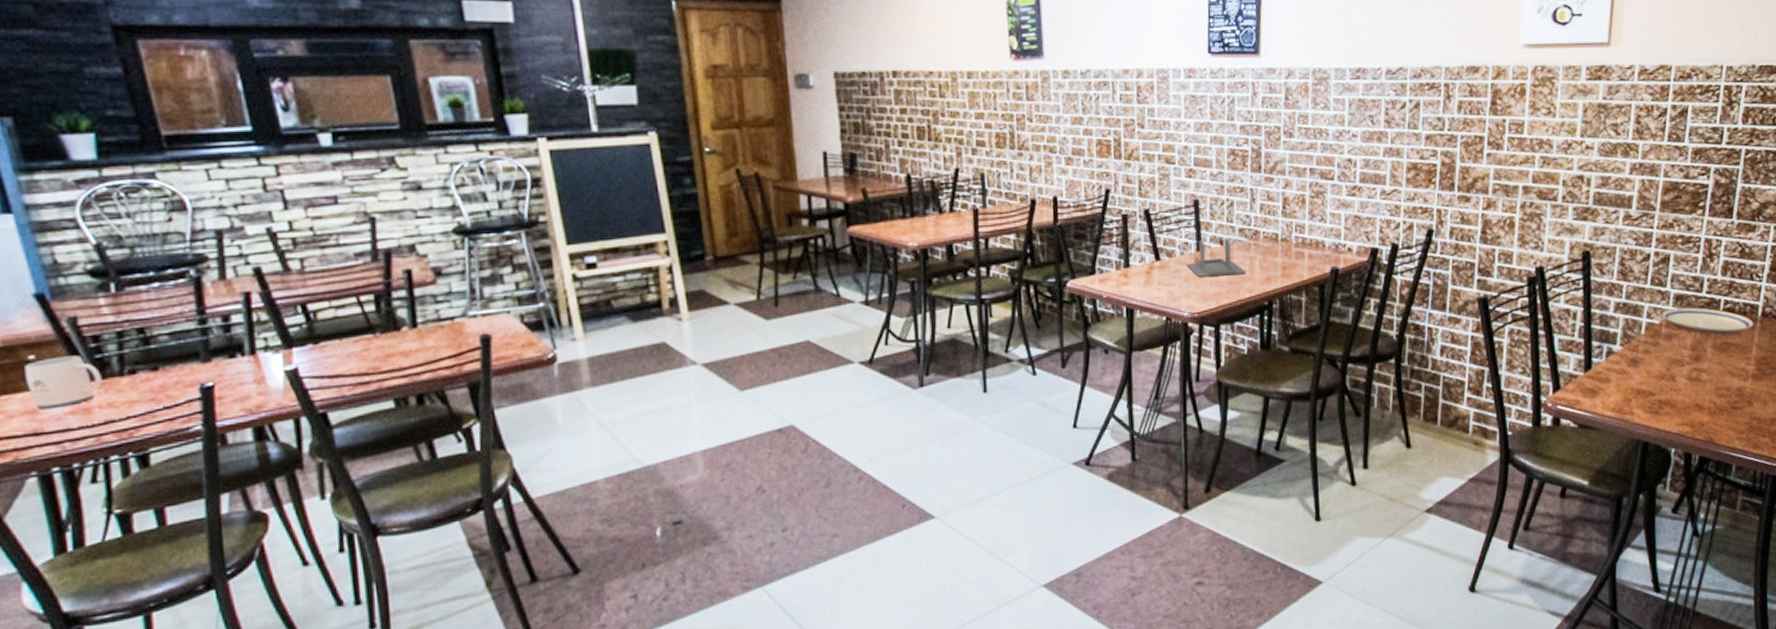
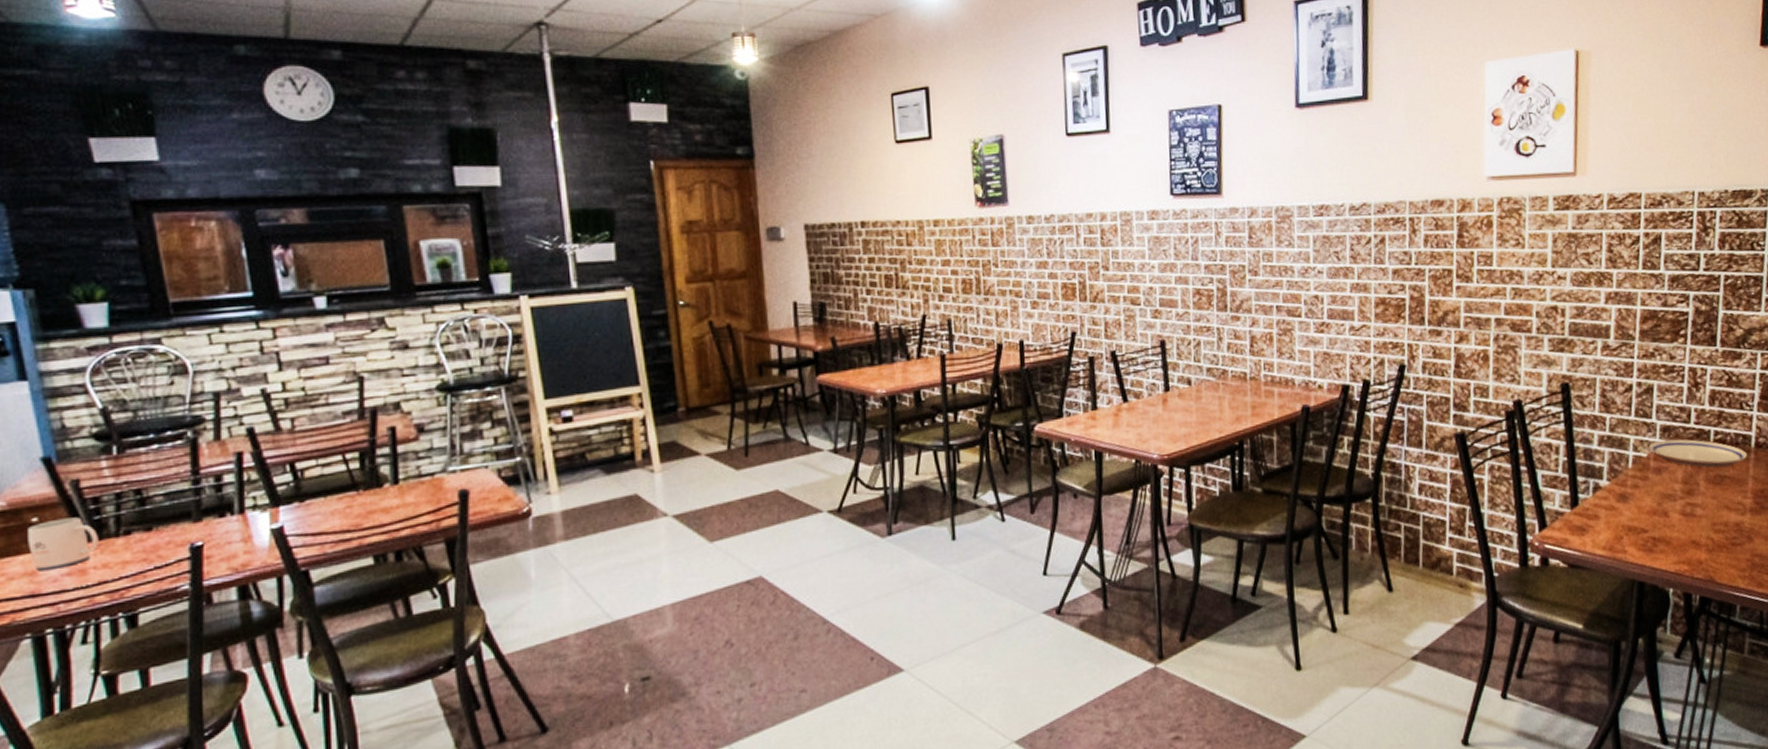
napkin holder: present [1187,238,1246,277] -> none [1155,378,1215,418]

